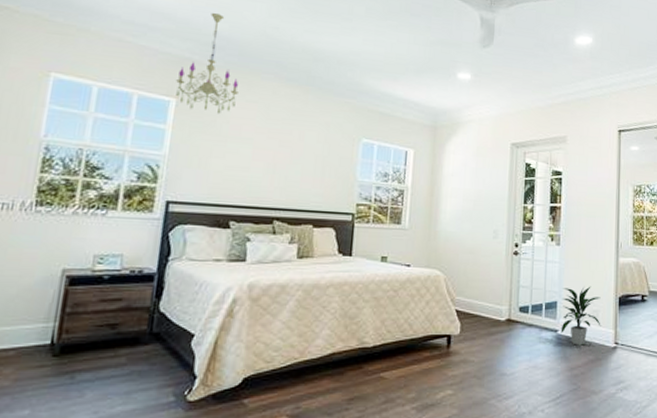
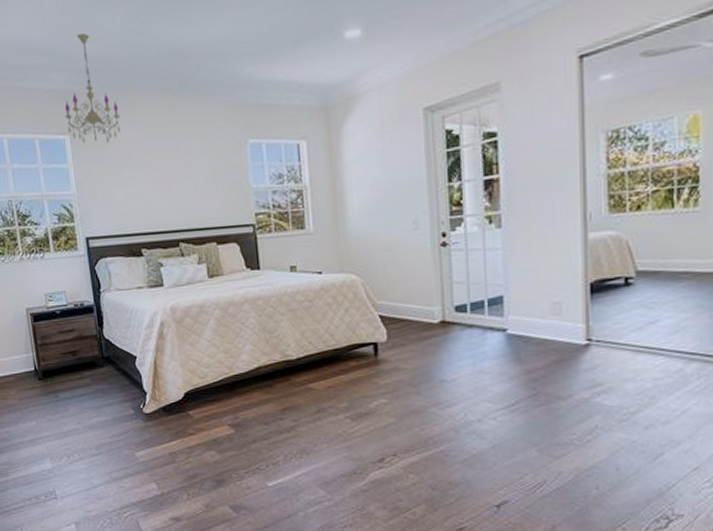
indoor plant: present [561,286,601,345] -> none [509,273,566,345]

